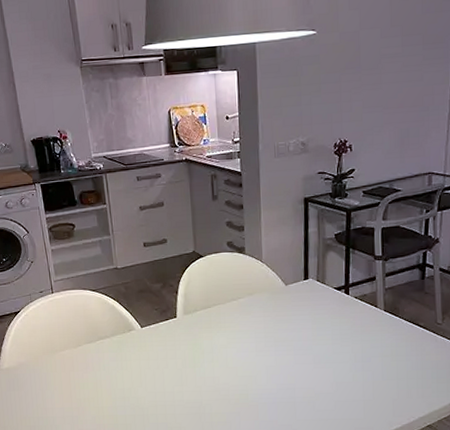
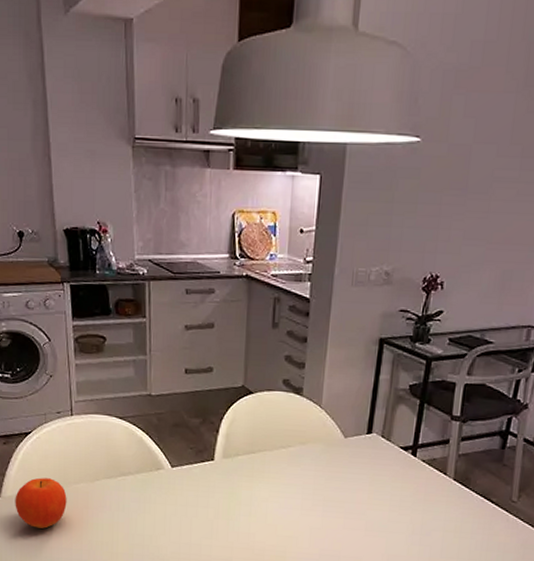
fruit: none [11,349,56,393] -> present [15,477,67,529]

